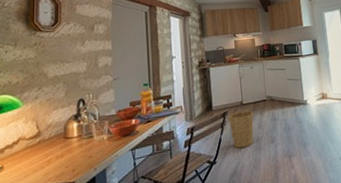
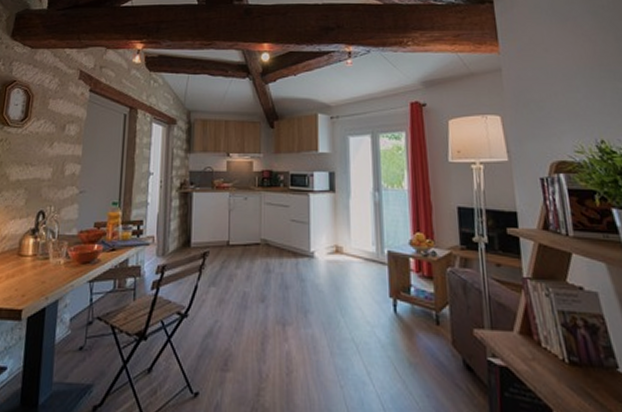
basket: present [228,107,254,149] -> none [209,247,242,303]

